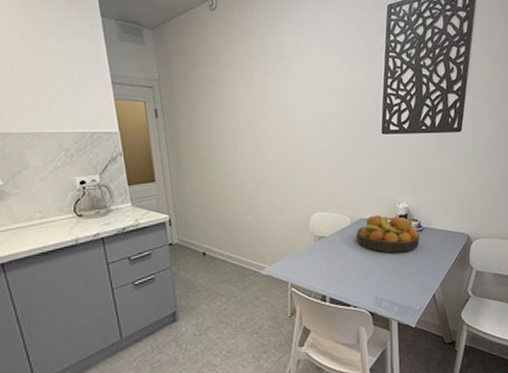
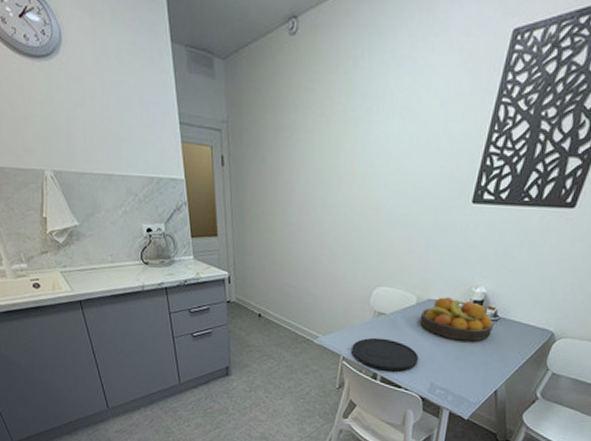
plate: none [298,260,361,292] -> present [352,337,418,372]

